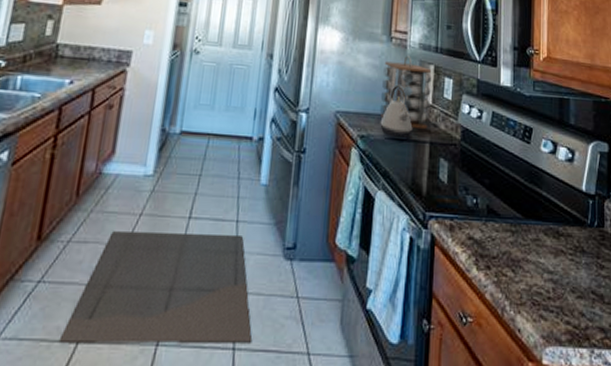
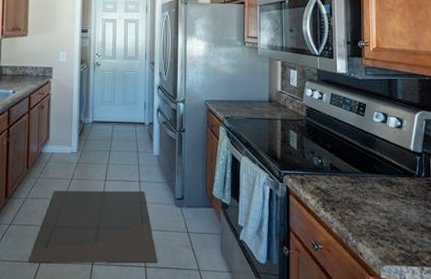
spice rack: present [379,55,432,130] -> none [239,54,280,110]
kettle: present [380,84,413,139] -> none [240,78,267,118]

